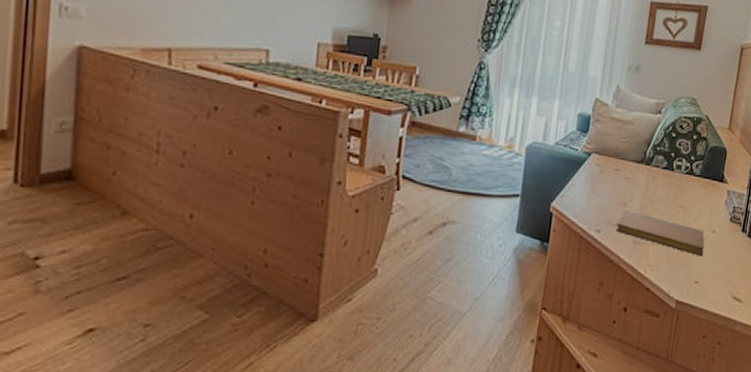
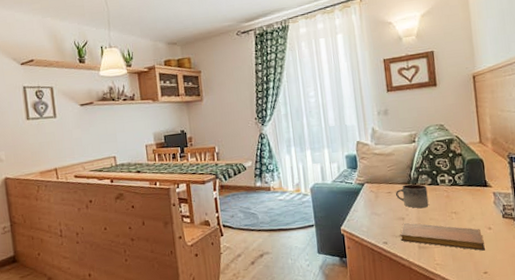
mug: none [623,163,660,196] -> present [395,184,429,209]

